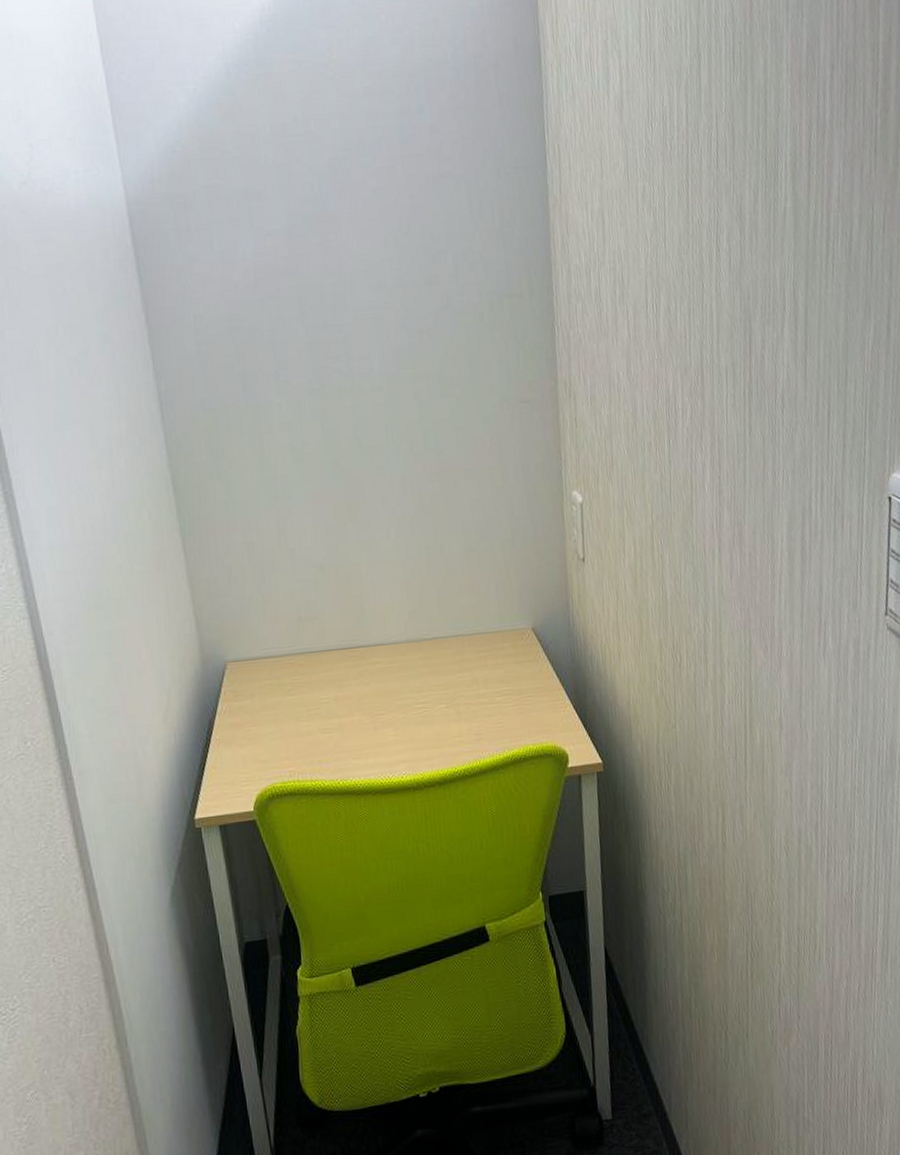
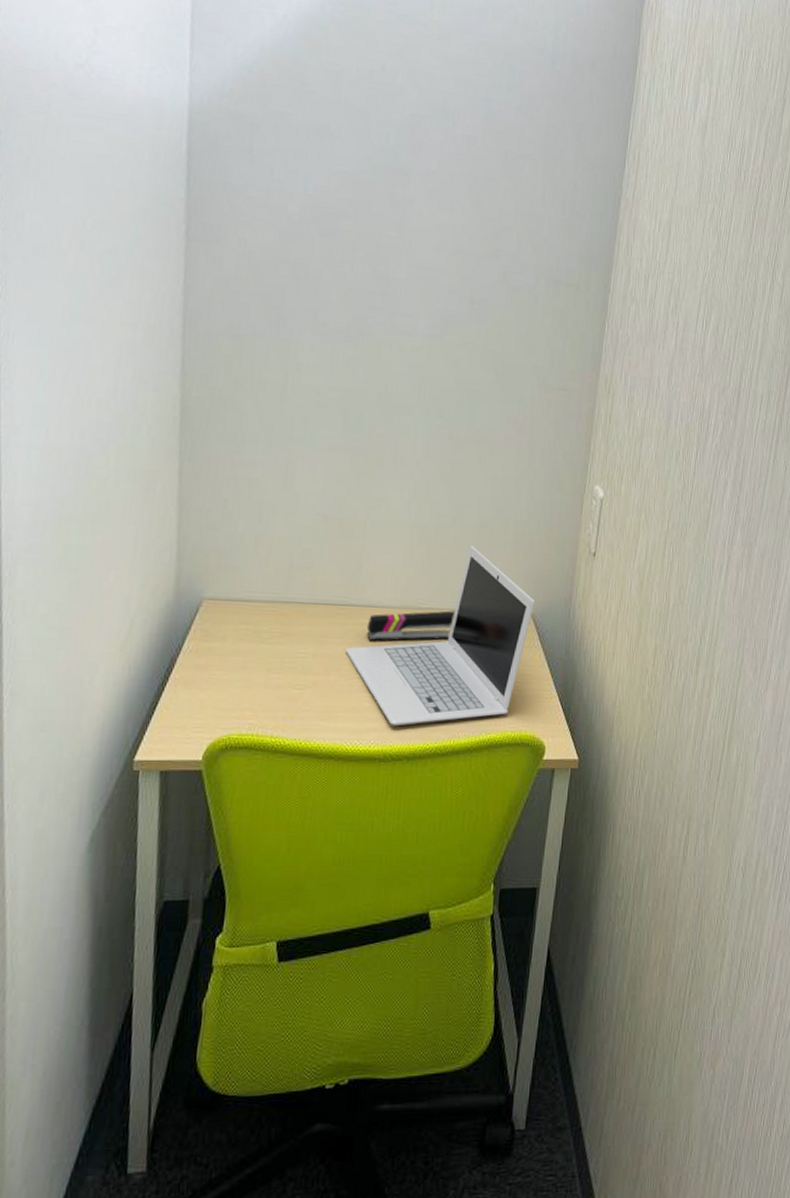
laptop: none [363,571,534,755] -> present [345,546,536,726]
stapler: none [378,637,459,678] -> present [366,610,455,641]

